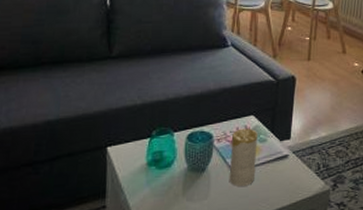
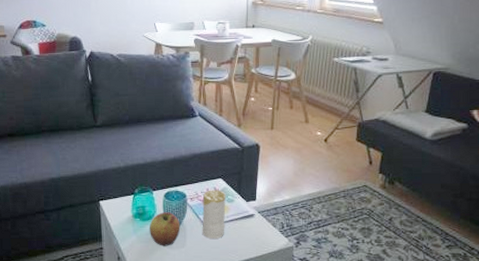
apple: none [167,157,204,199] -> present [150,212,181,246]

